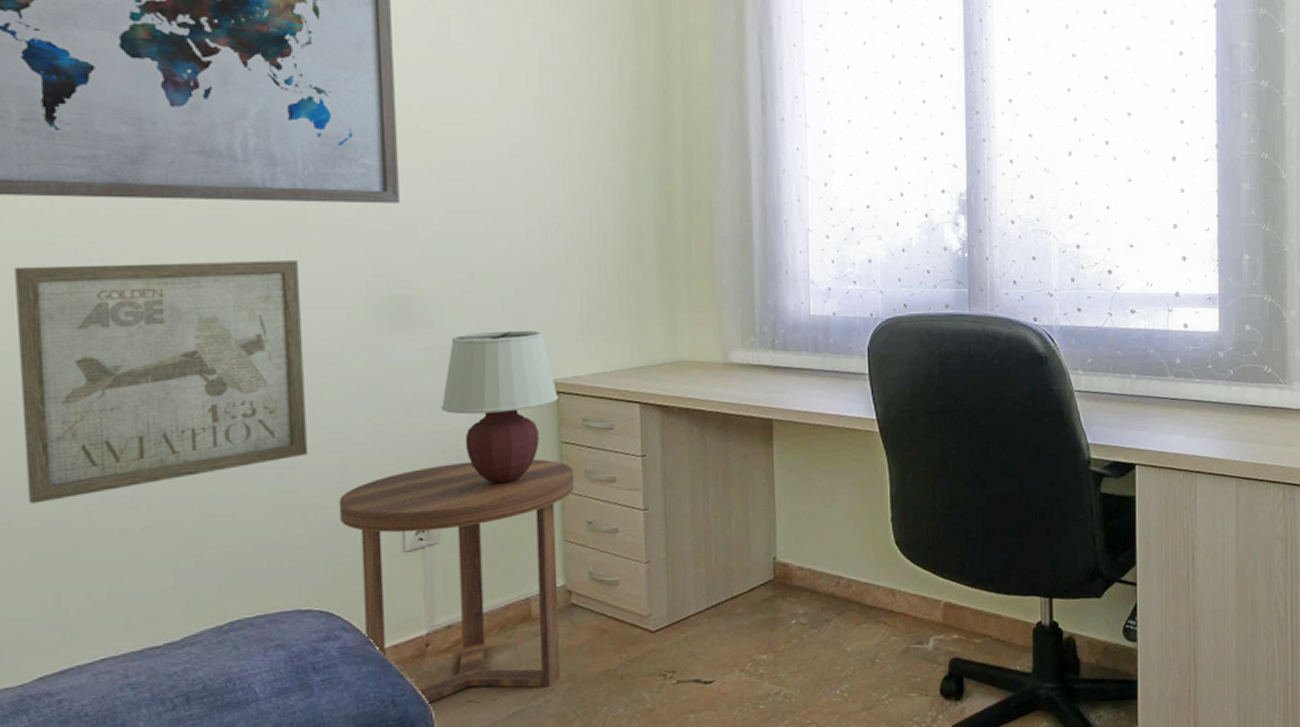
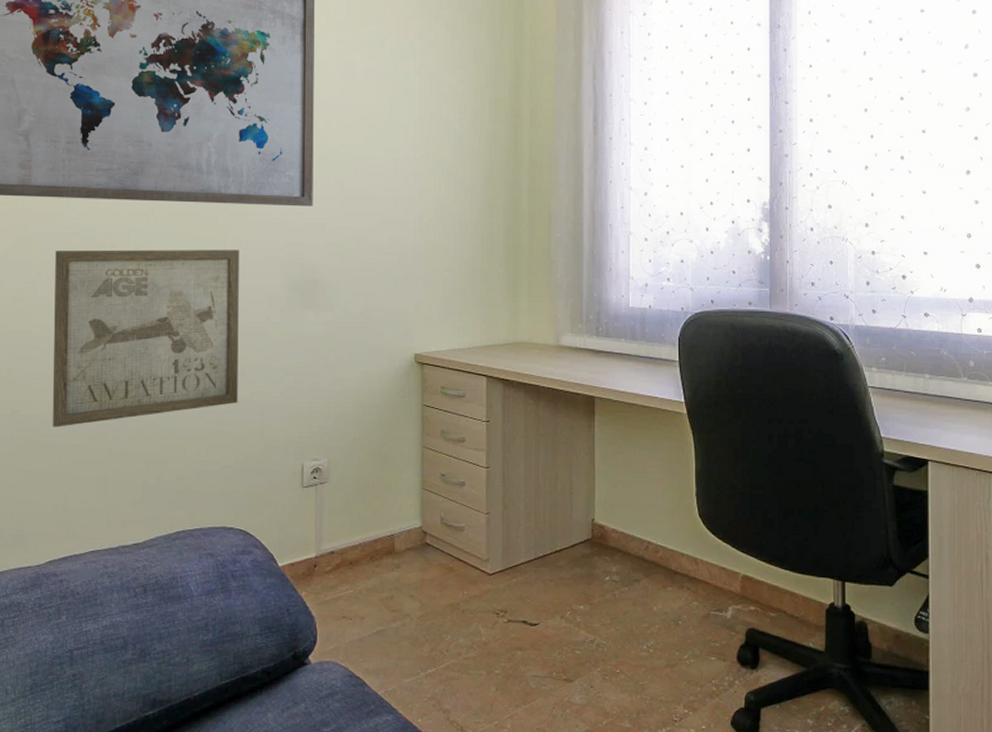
side table: present [338,459,575,704] -> none [257,416,433,615]
table lamp: present [440,330,558,484] -> none [334,311,423,437]

